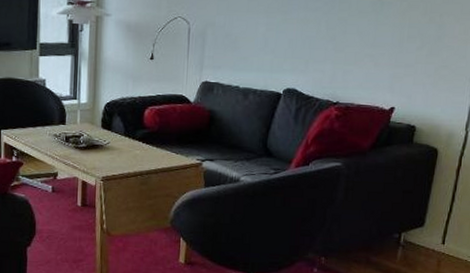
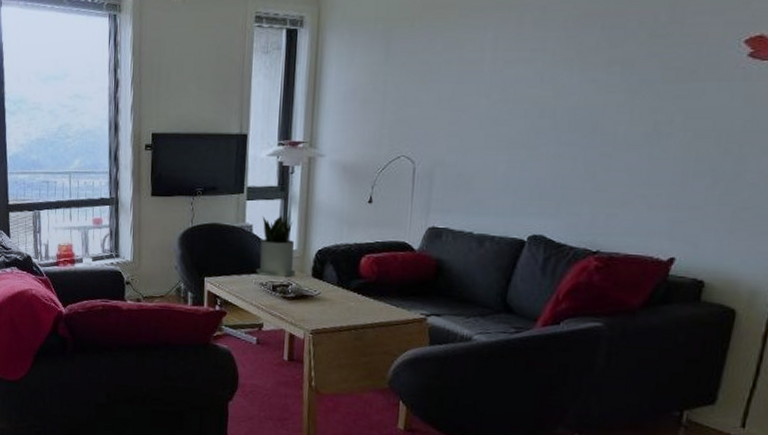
planter: none [50,70,87,129] -> present [256,215,296,278]

